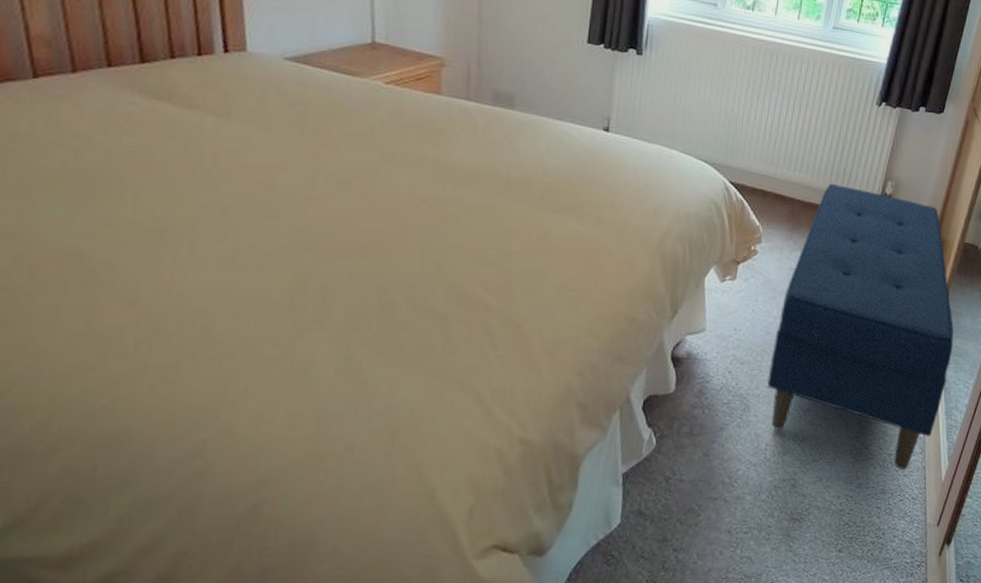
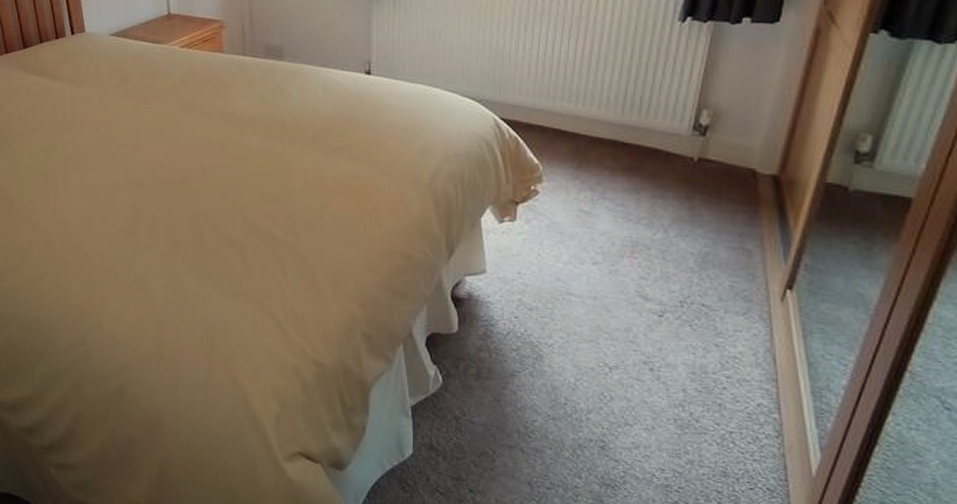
bench: present [767,183,954,471] -> none [562,115,818,454]

